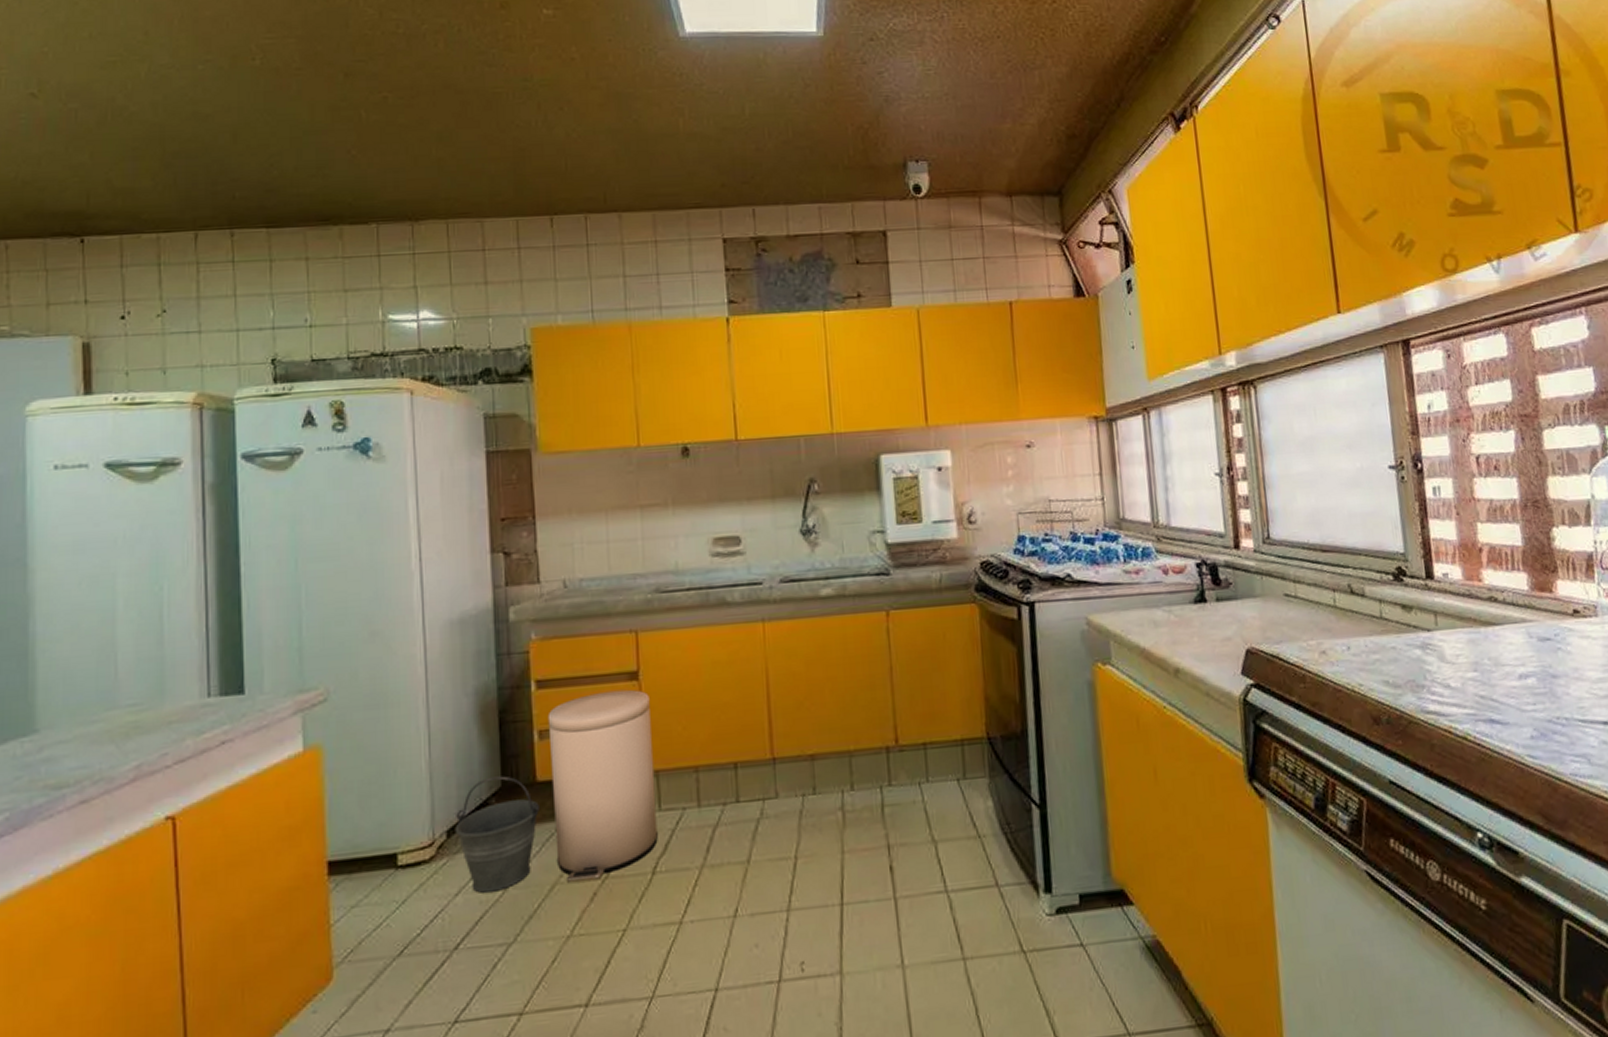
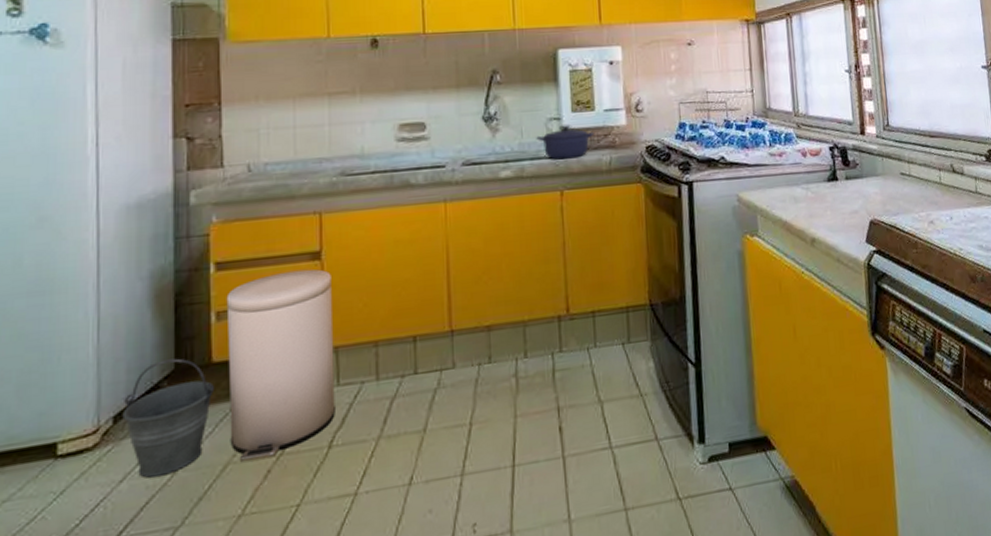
cooking pot: none [858,538,922,577] -> present [536,125,594,160]

